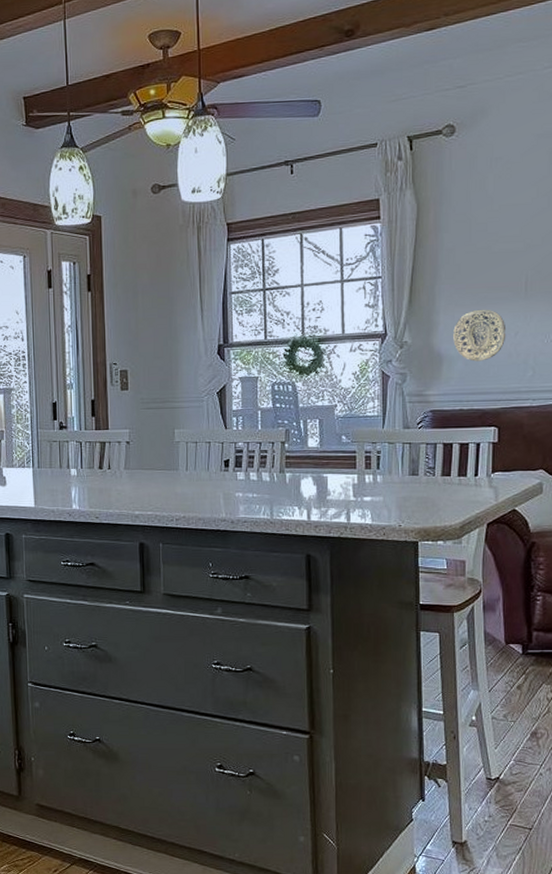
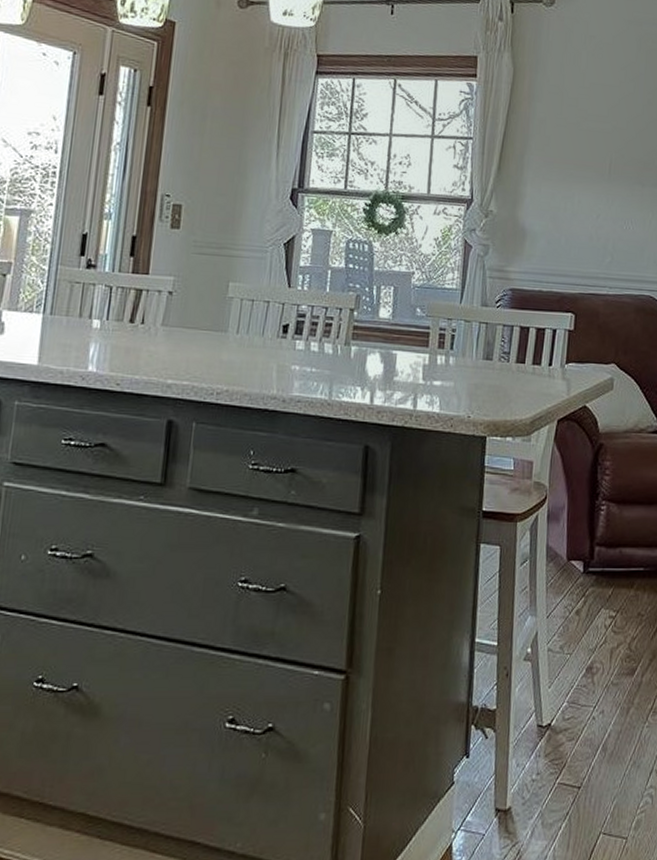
decorative plate: present [453,309,506,362] -> none [538,186,589,241]

